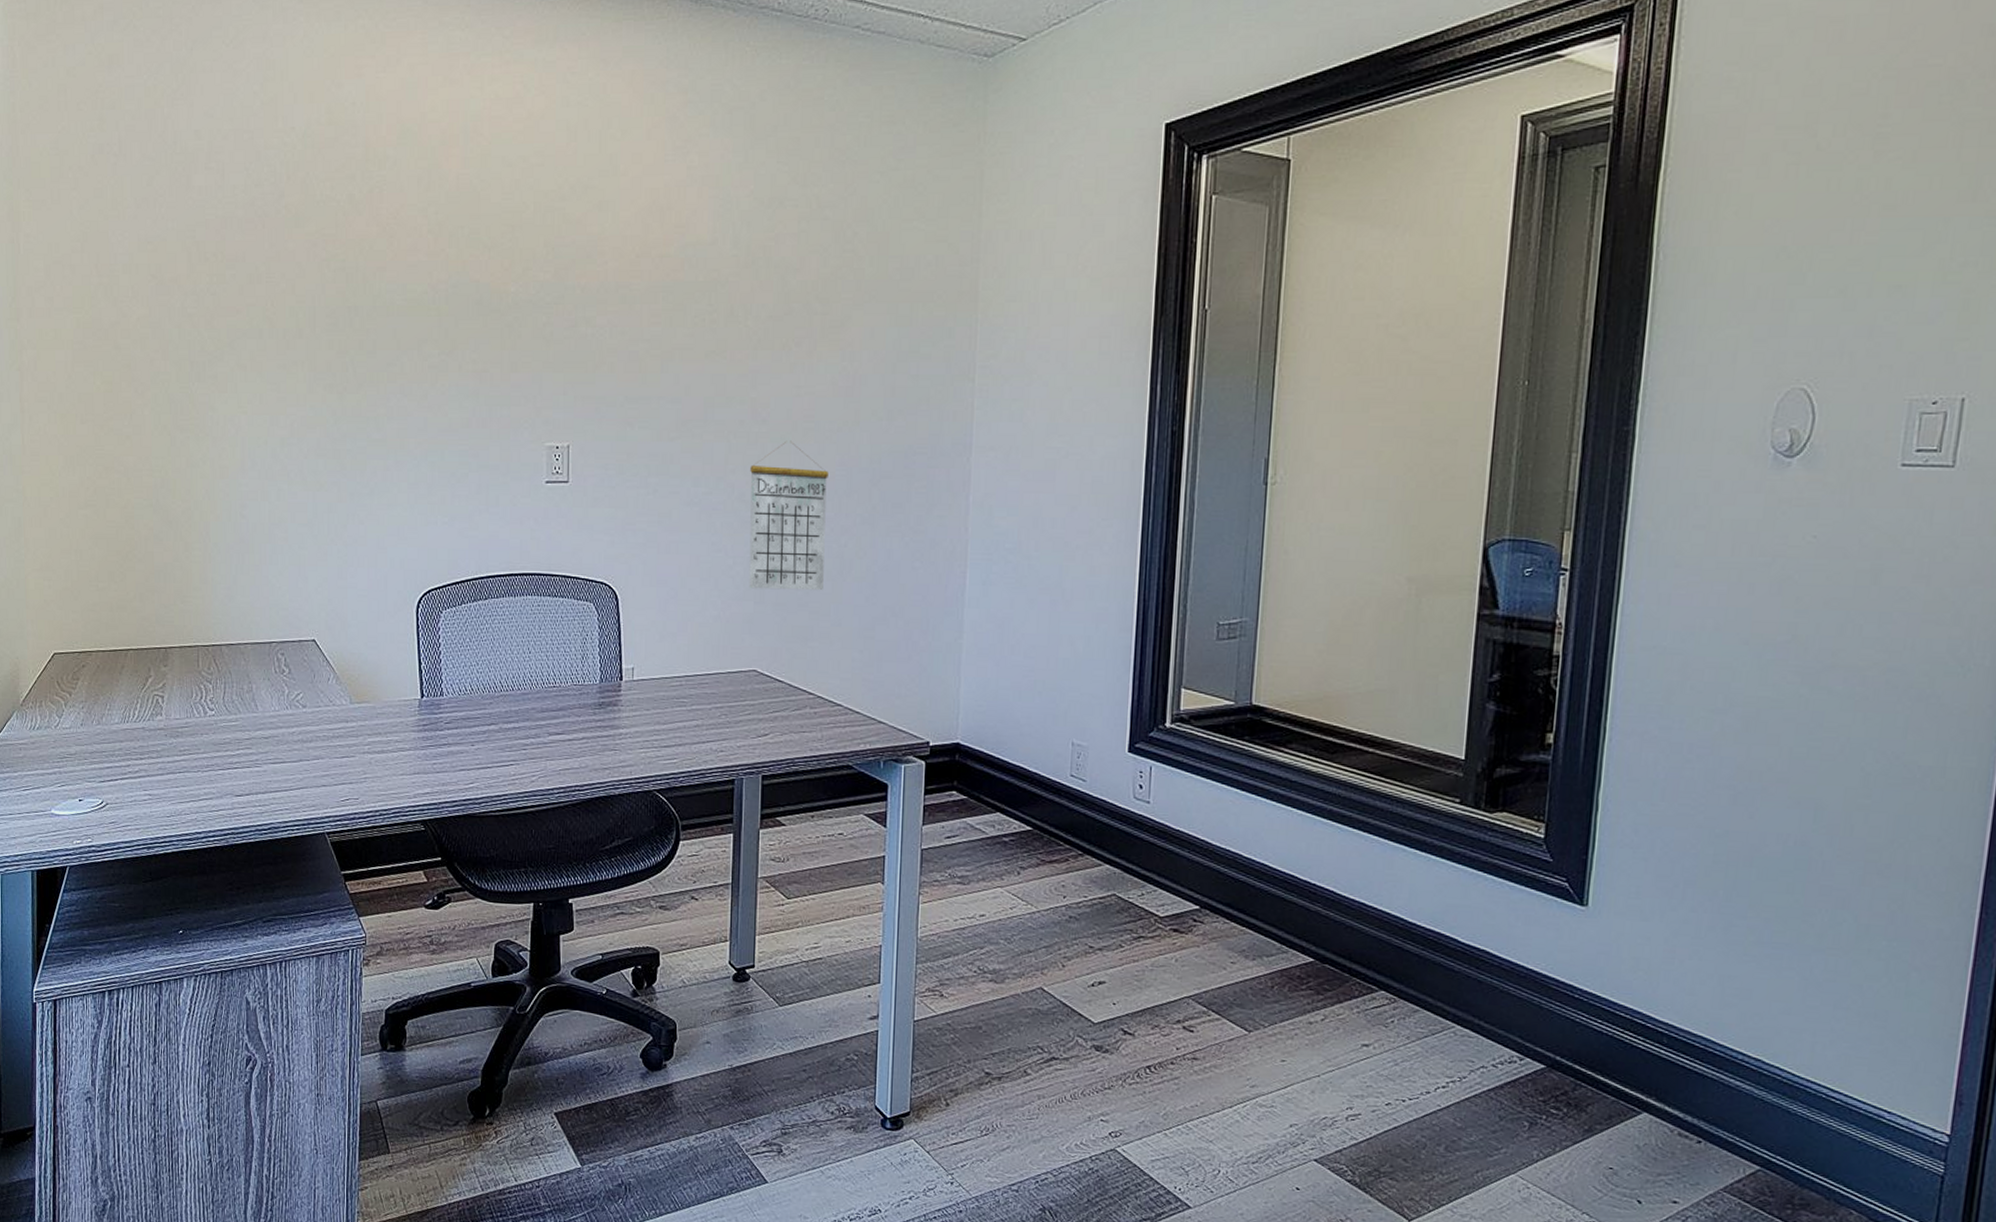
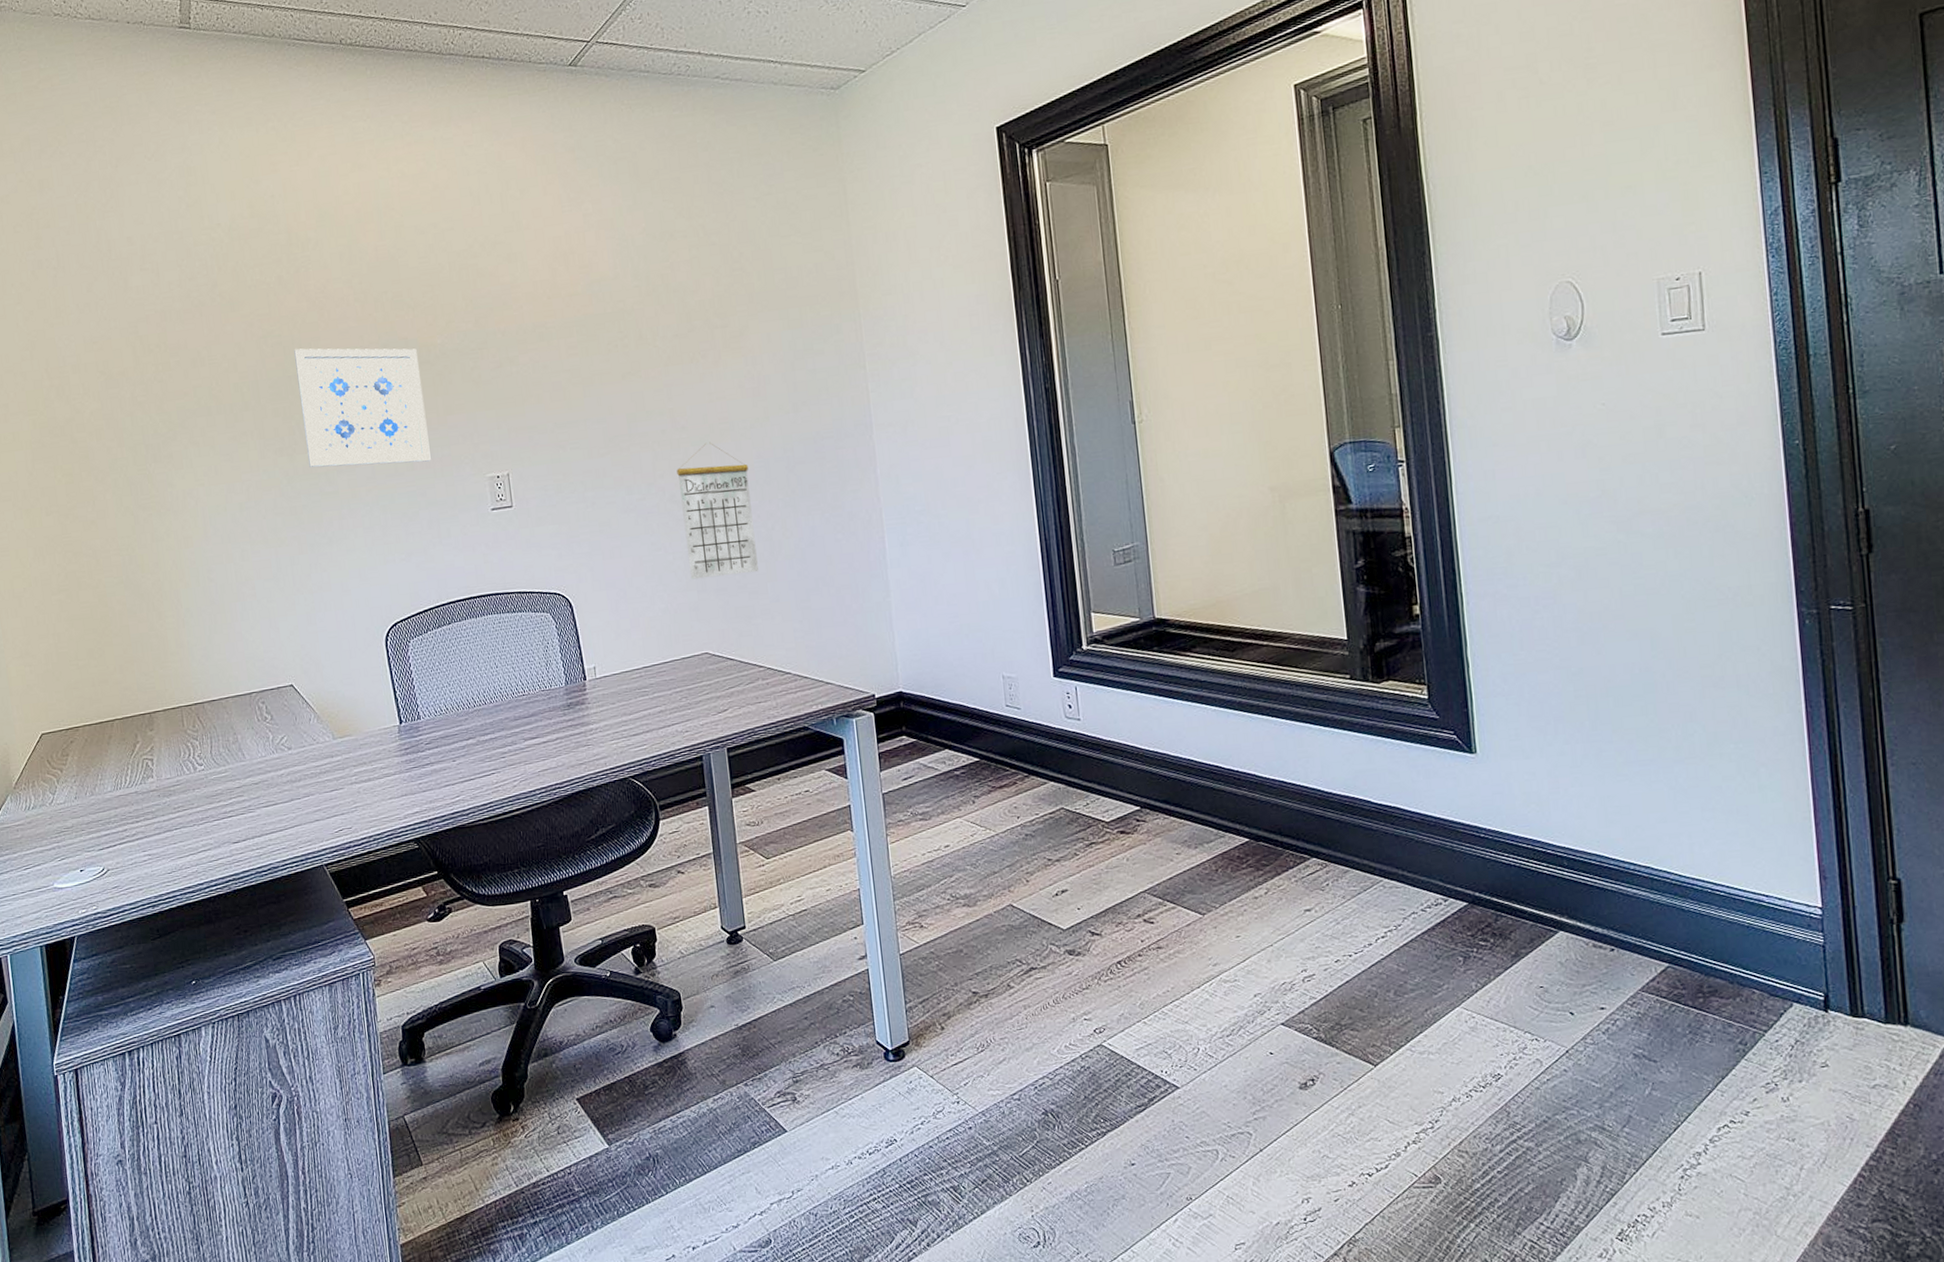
wall art: none [357,278,489,420] -> present [294,348,431,468]

